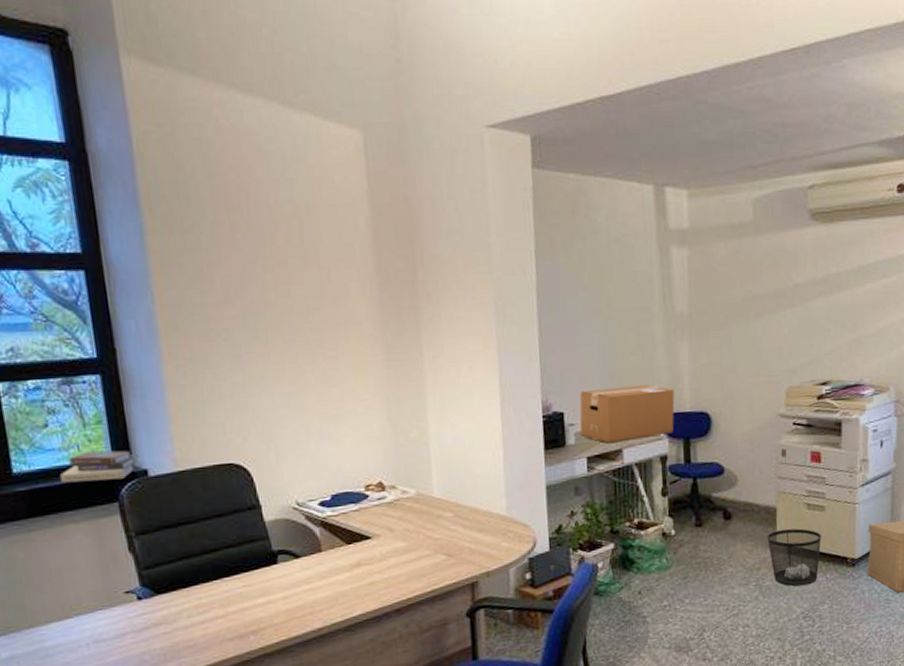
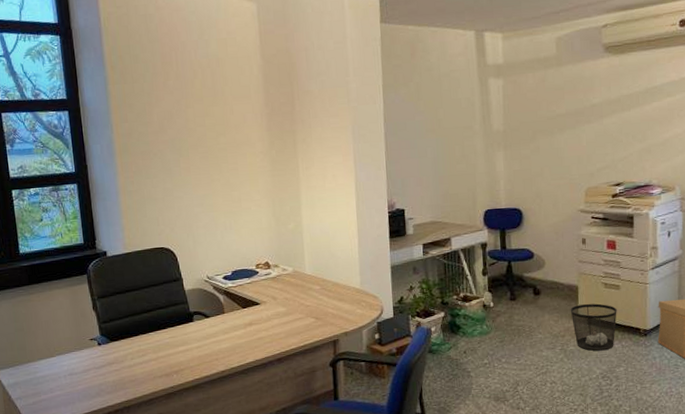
books: present [60,450,135,484] -> none [50,237,98,261]
box: present [579,385,675,444] -> none [417,187,493,233]

